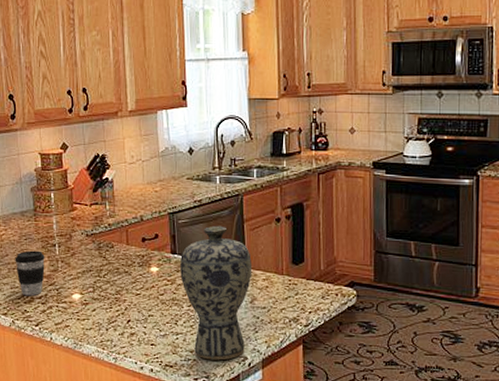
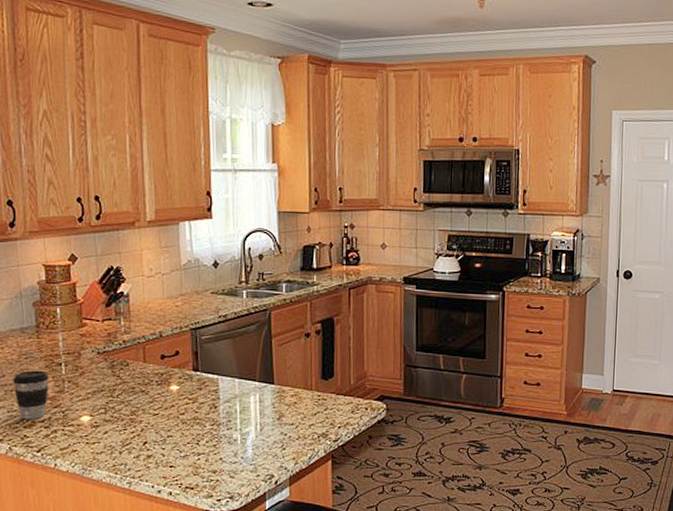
vase: present [180,225,253,361] -> none [203,341,280,480]

